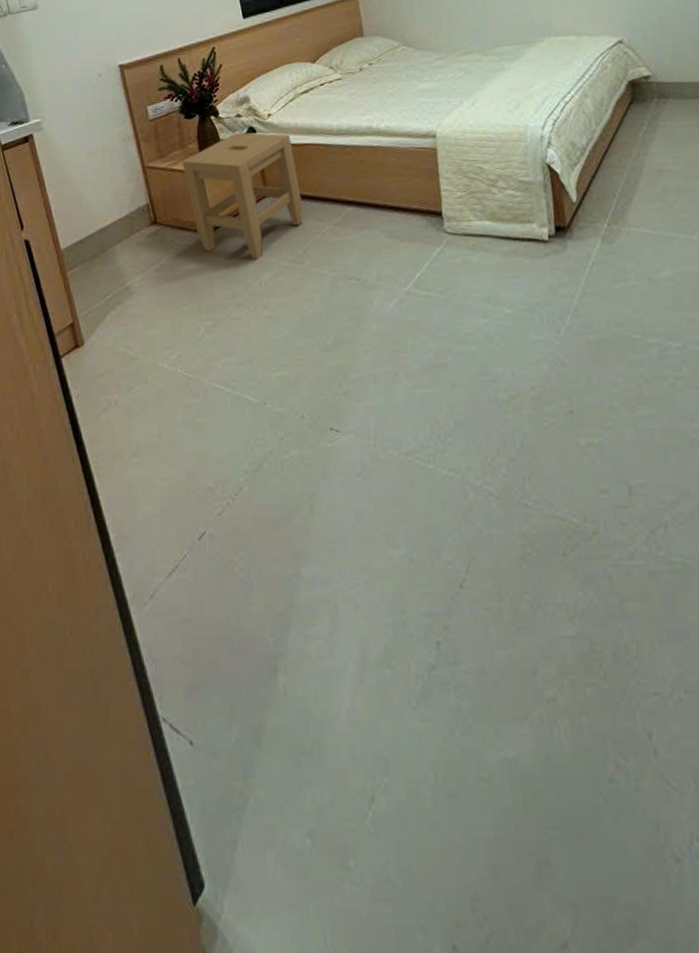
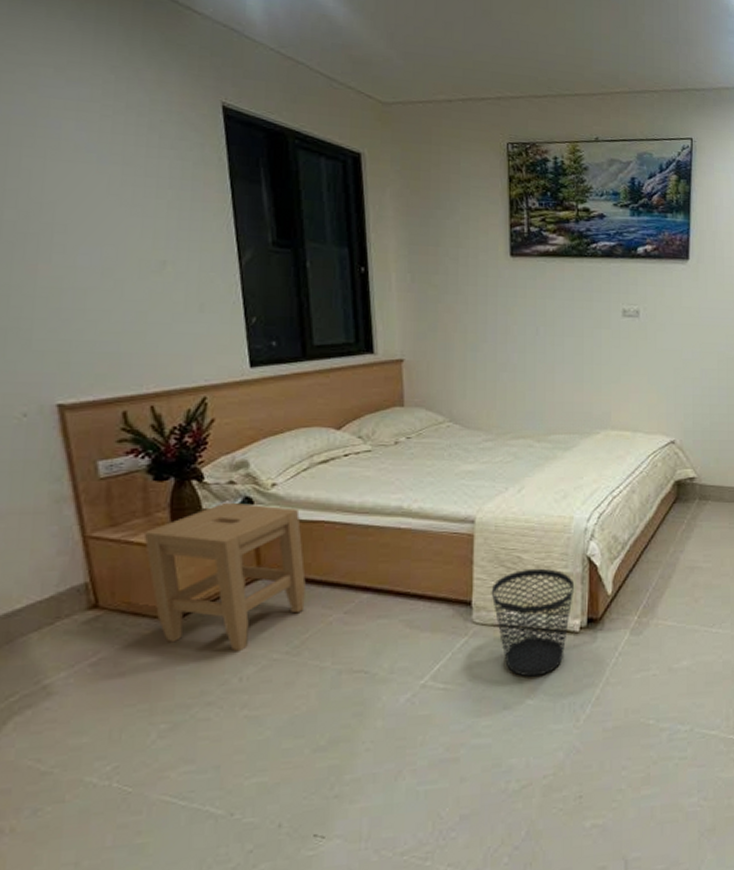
wastebasket: none [458,177,538,286] -> present [491,568,575,677]

